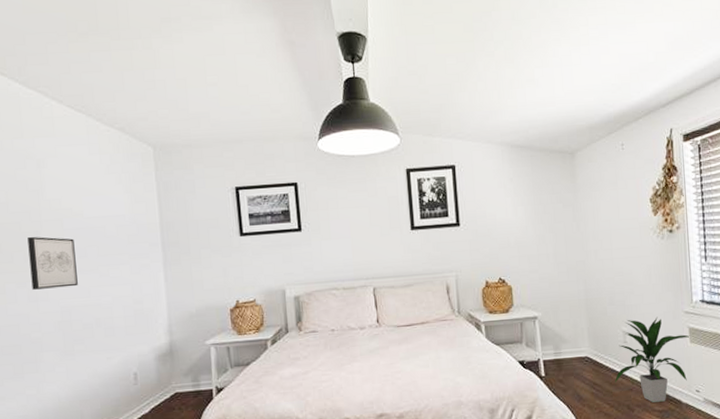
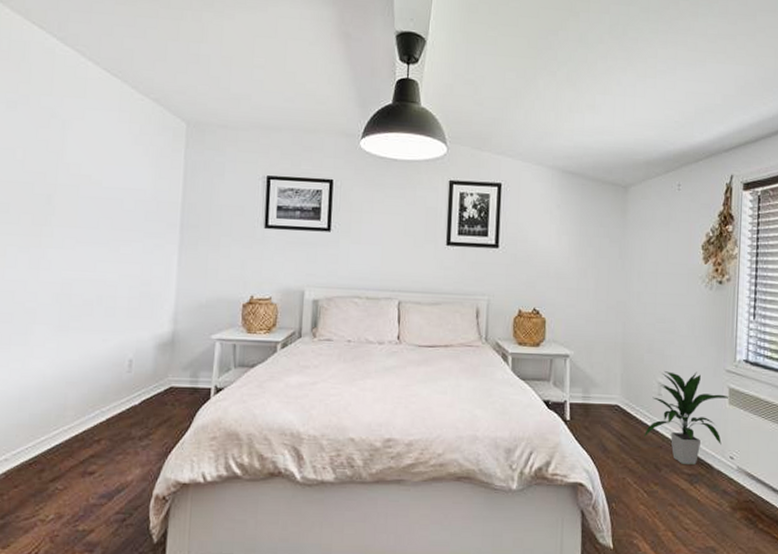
wall art: present [27,236,78,290] -> none [35,199,88,259]

